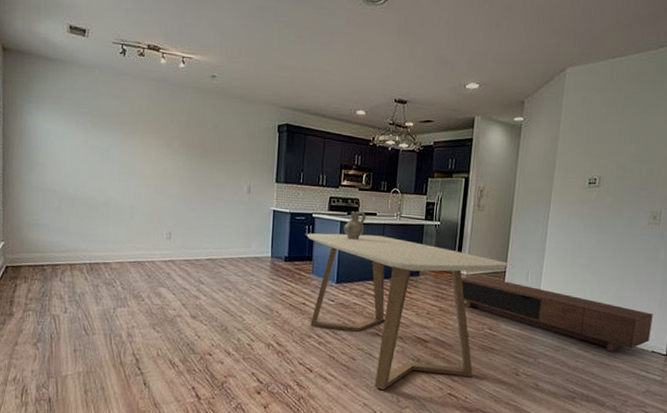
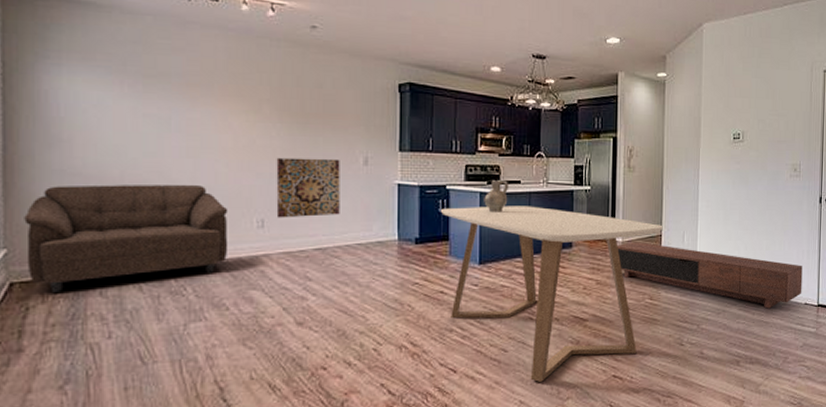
sofa: none [15,198,146,276] -> present [24,184,228,292]
wall art: none [180,183,229,233] -> present [276,157,340,218]

